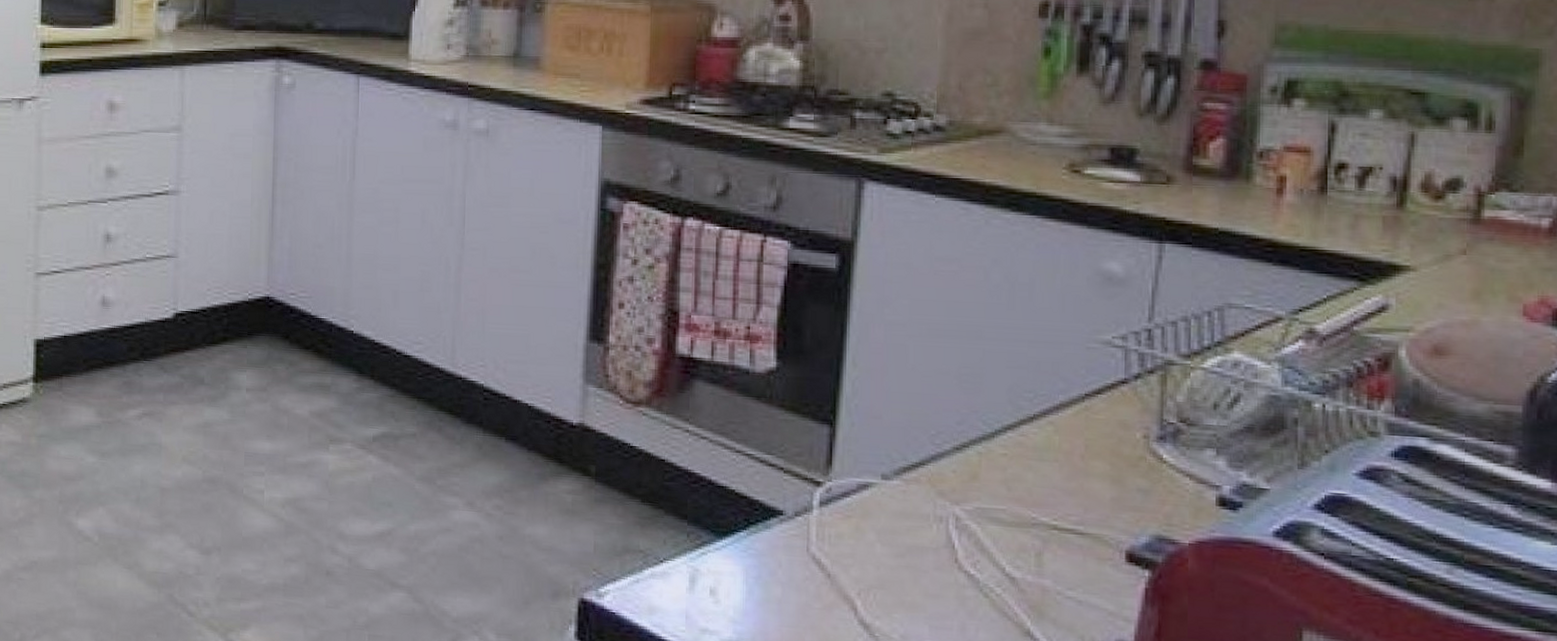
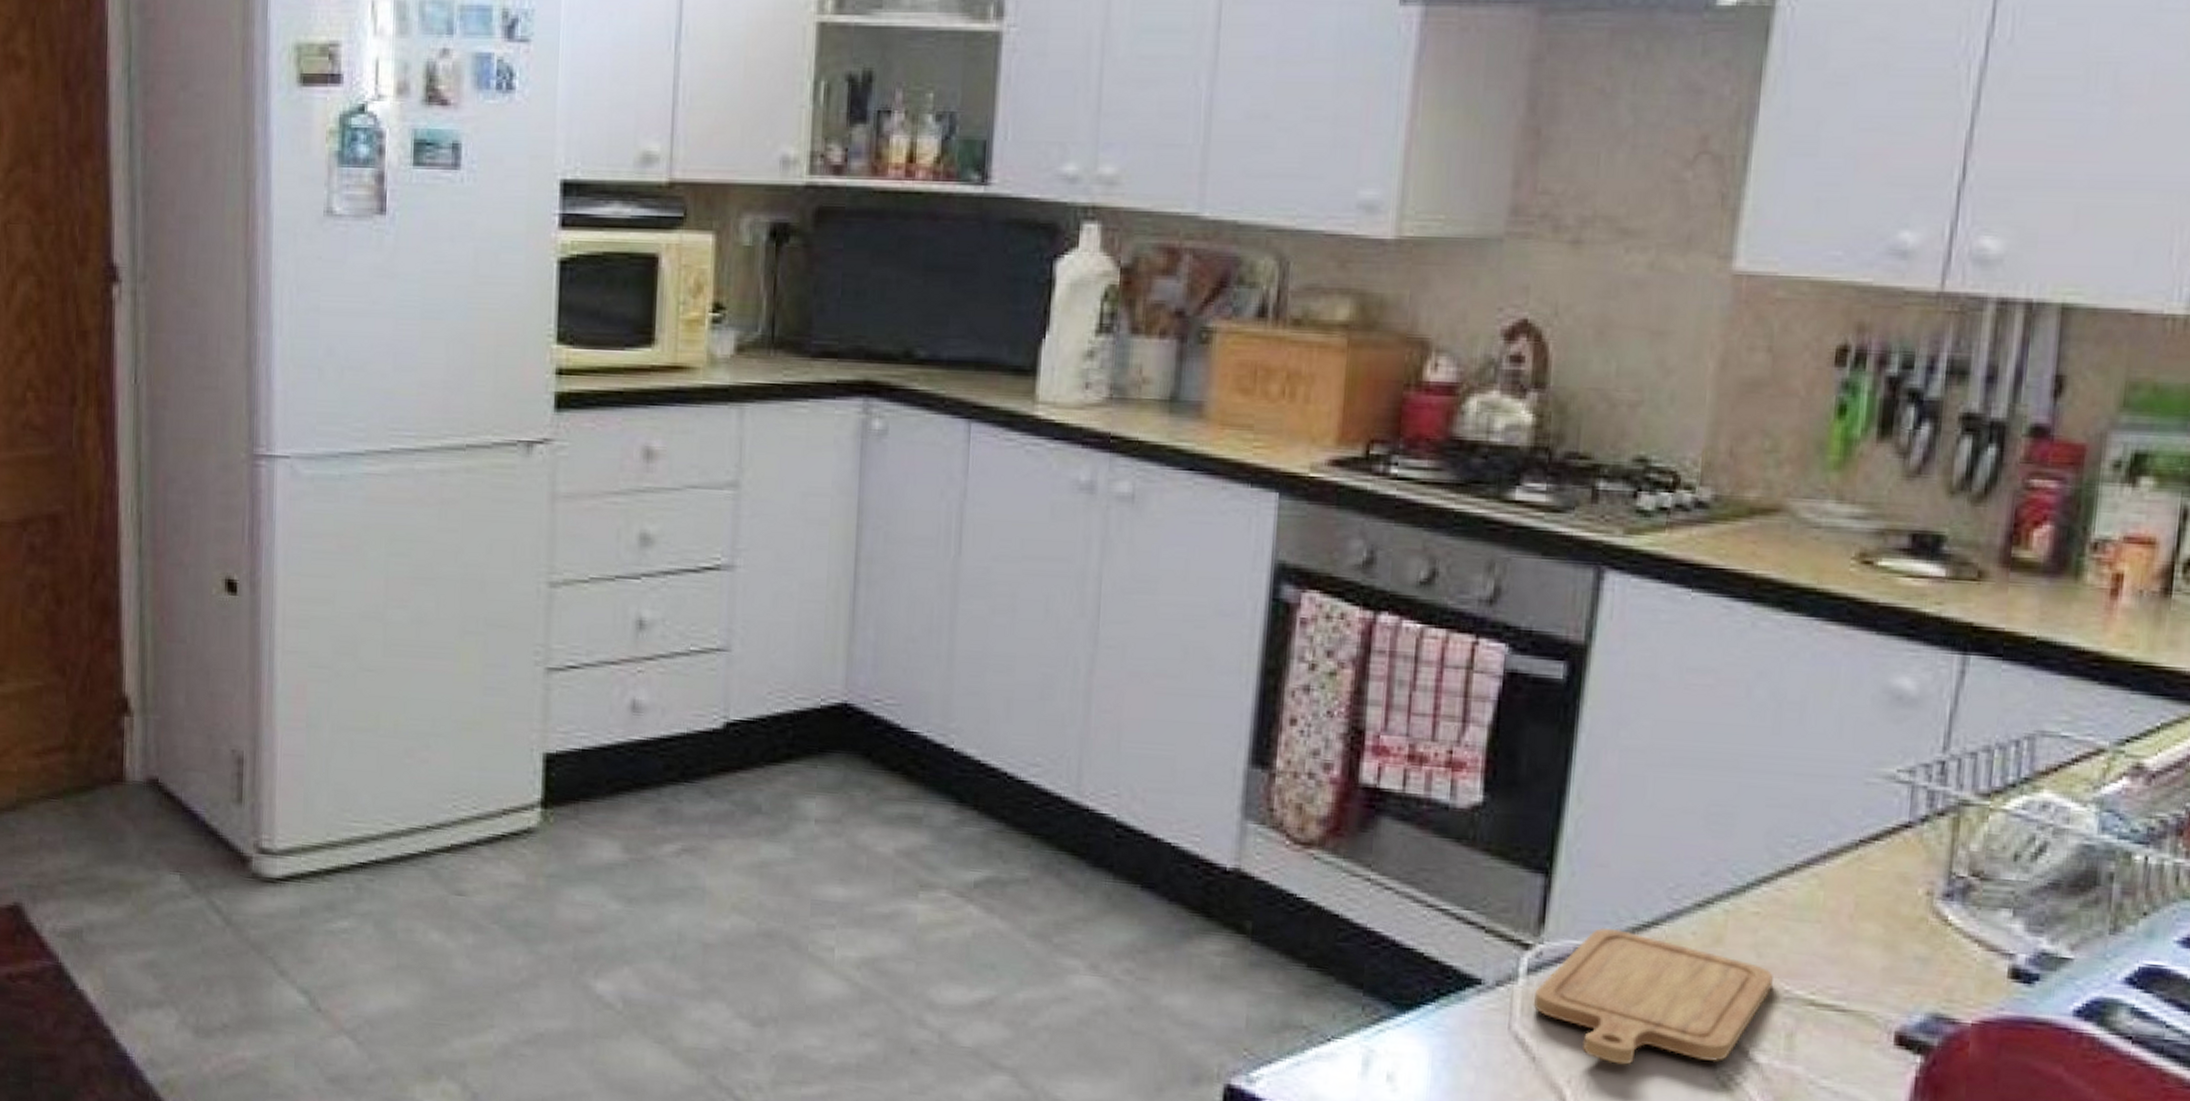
chopping board: none [826,467,1022,580] -> present [1533,927,1773,1065]

